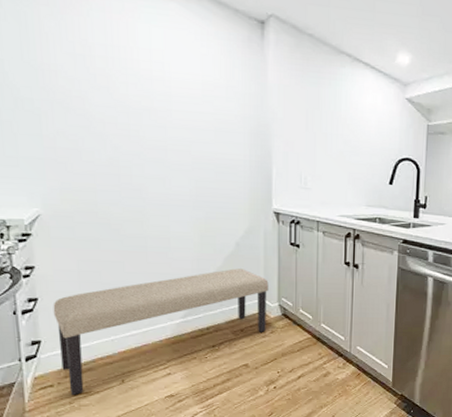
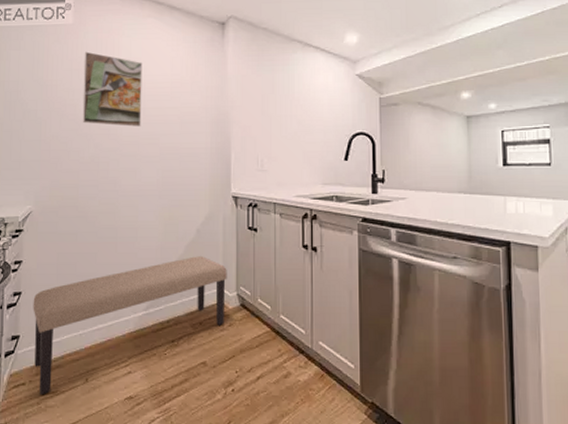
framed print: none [89,33,168,130] -> present [82,51,143,127]

